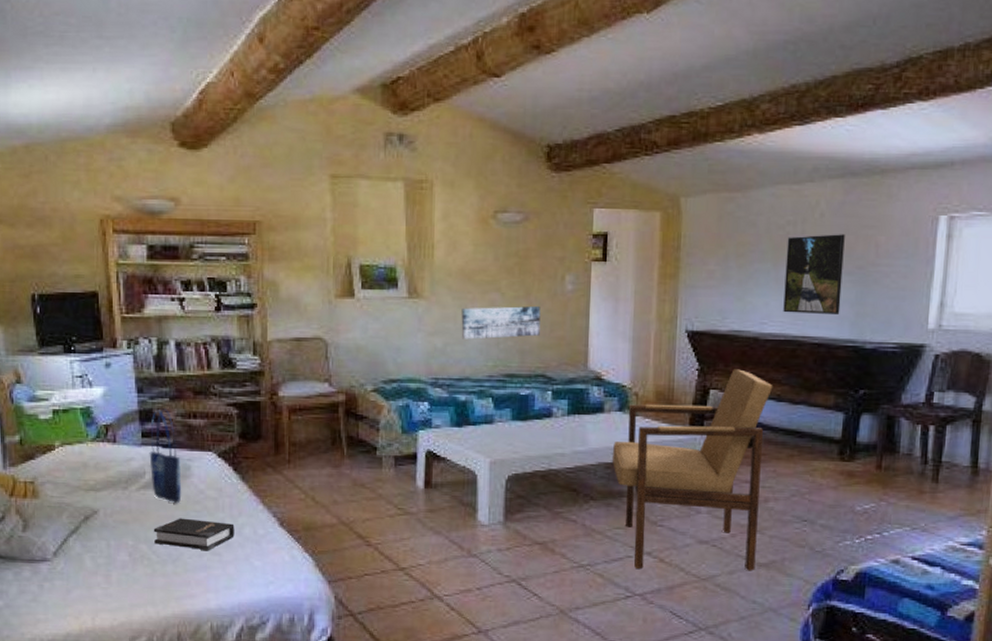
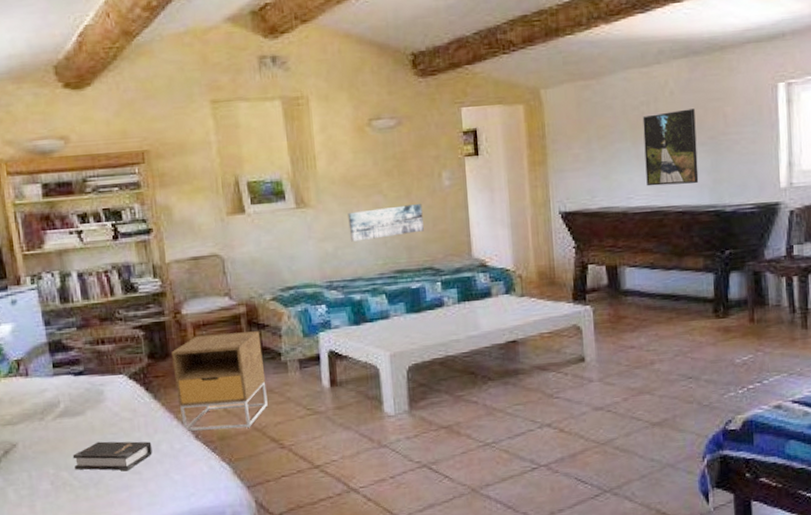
shopping bag: present [149,408,182,503] -> none [61,338,98,428]
nightstand: none [264,420,358,522] -> present [172,331,268,432]
armchair: present [612,369,773,571] -> none [504,243,649,441]

